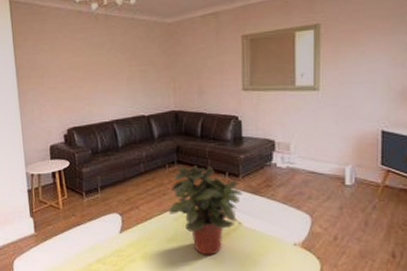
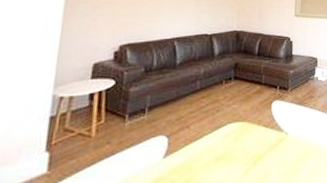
potted plant: present [168,165,243,255] -> none [220,80,291,171]

